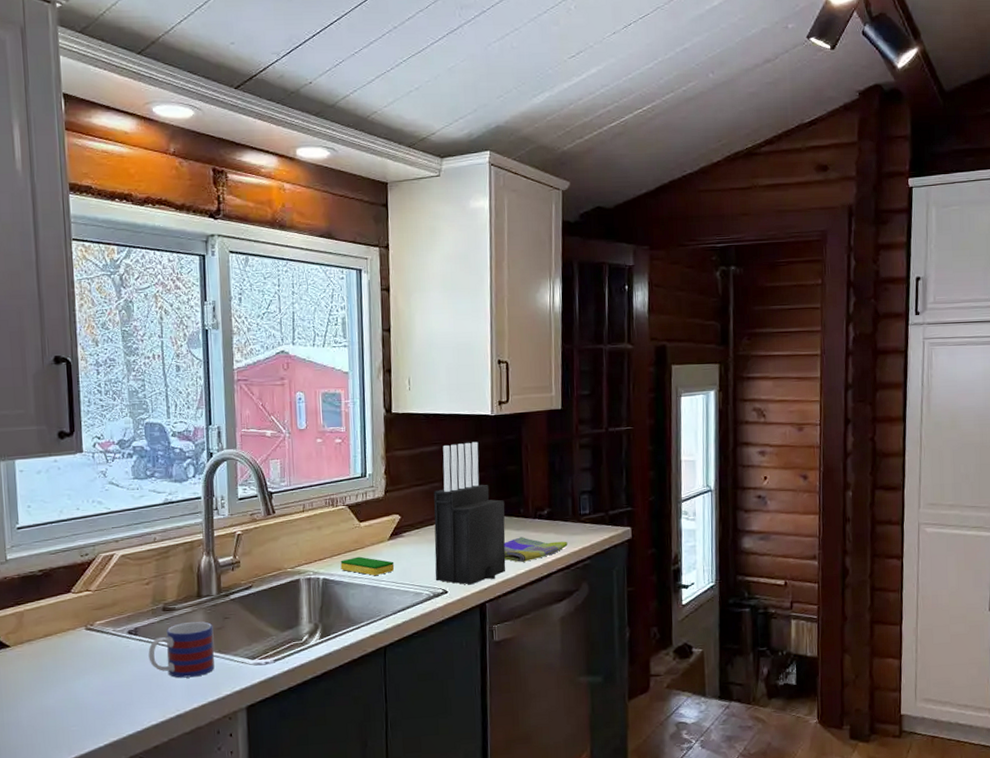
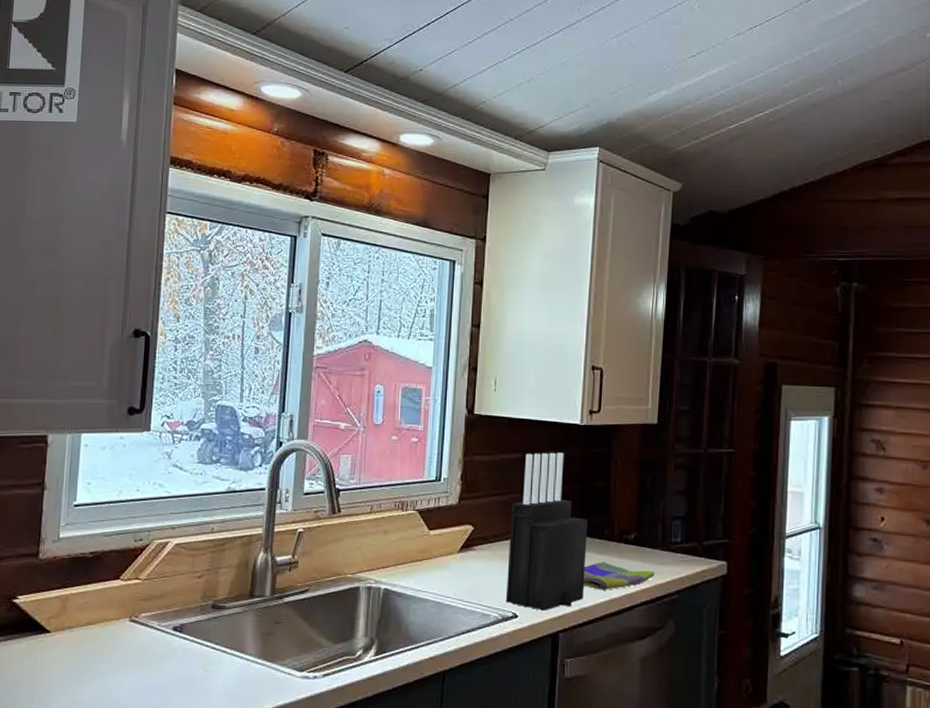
mug: present [148,621,215,678] -> none [191,624,263,685]
dish sponge: present [340,556,395,576] -> none [404,568,463,591]

